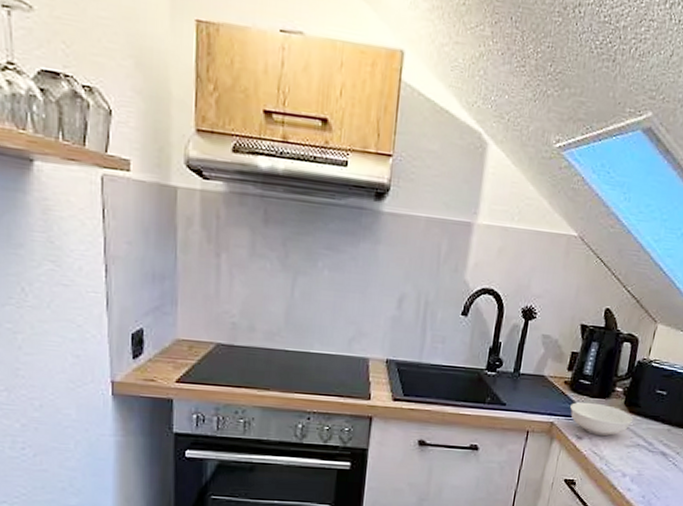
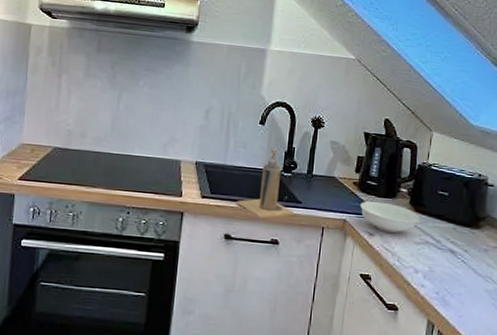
soap dispenser: none [432,341,497,422] -> present [236,146,295,218]

